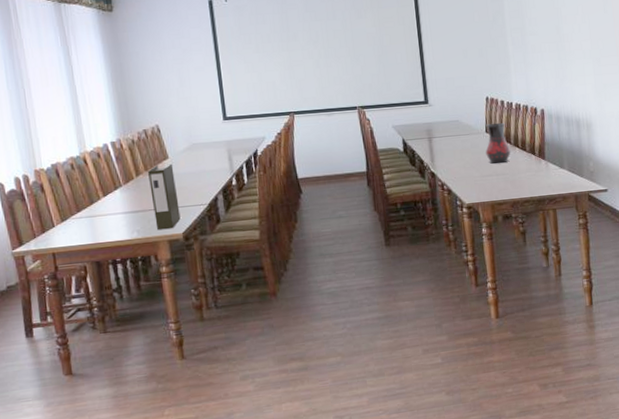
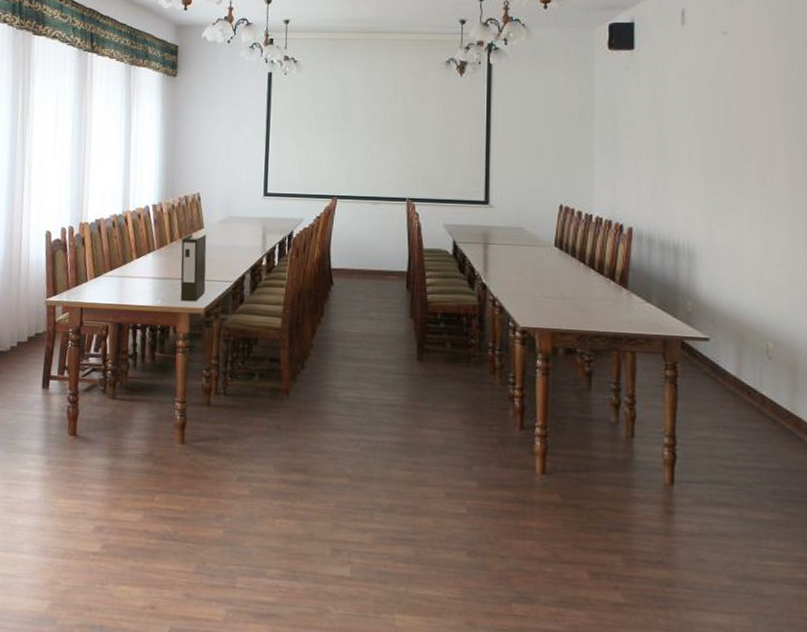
pitcher: present [485,122,511,164] -> none [552,236,584,285]

